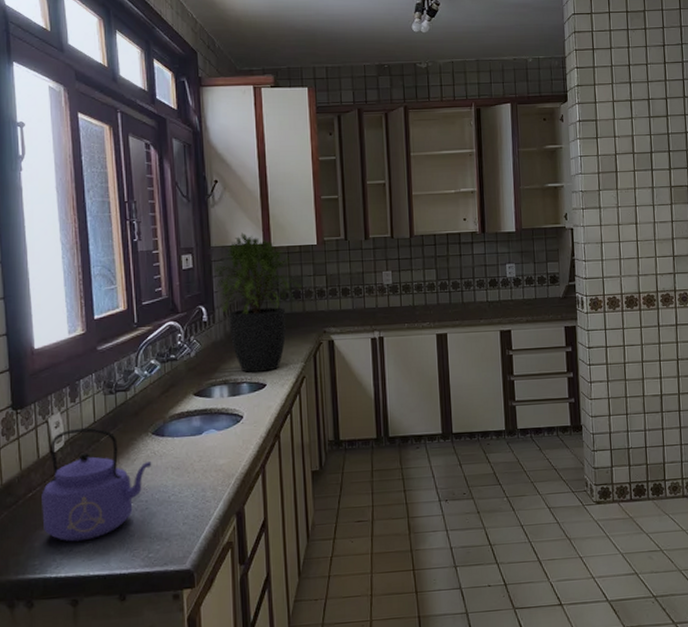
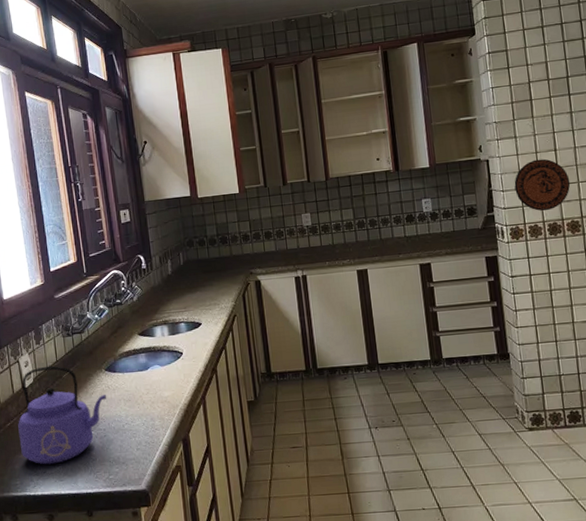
potted plant: present [213,232,303,372] -> none [148,187,229,313]
decorative plate: none [596,231,649,284] -> present [514,159,571,212]

